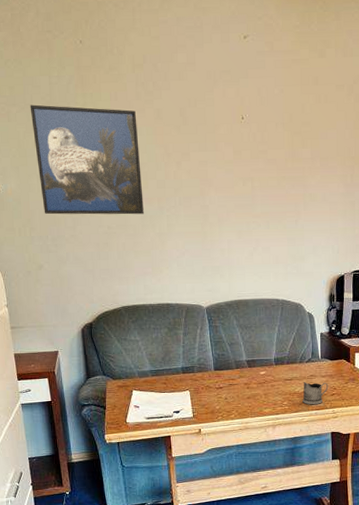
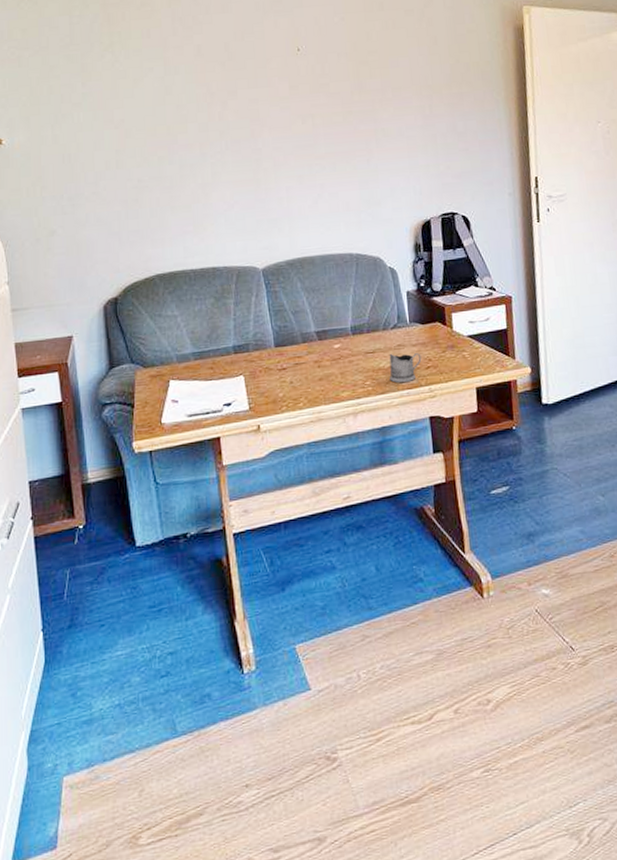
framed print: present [30,104,144,215] -> none [45,47,183,170]

